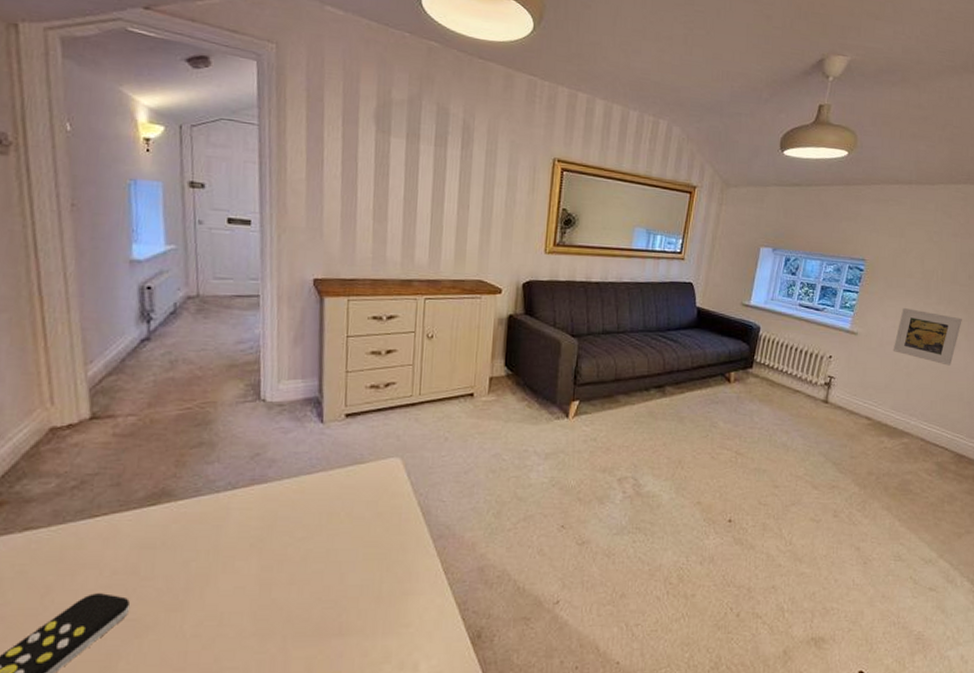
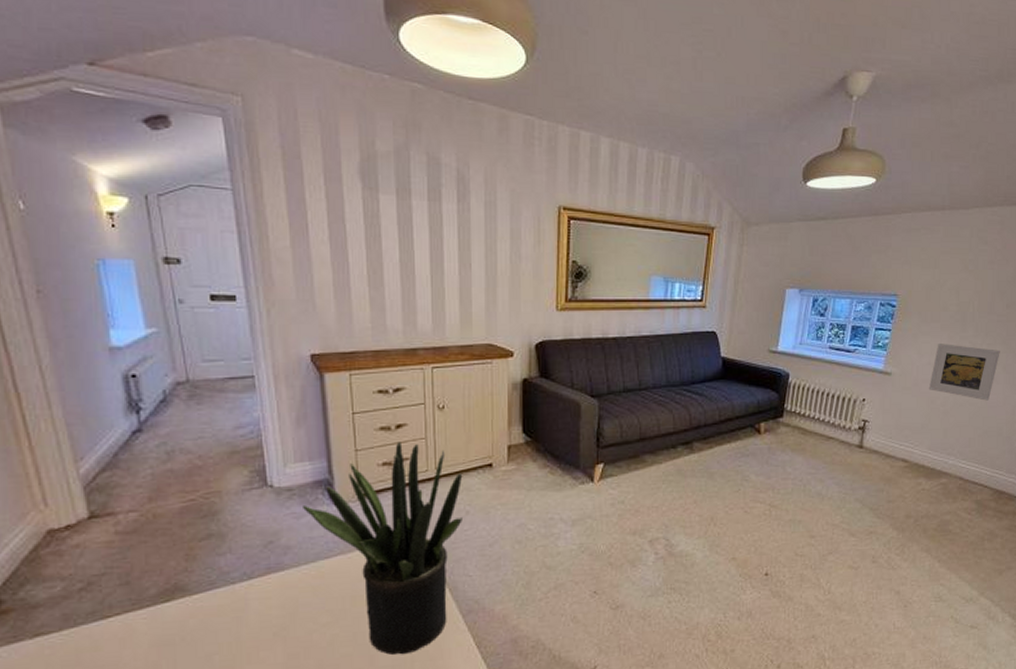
potted plant: none [291,367,445,575] -> present [303,442,463,655]

